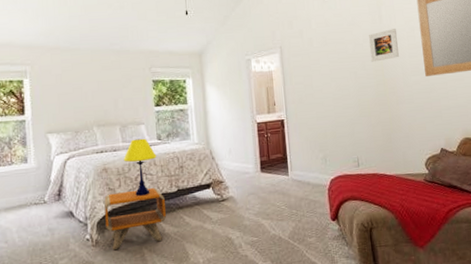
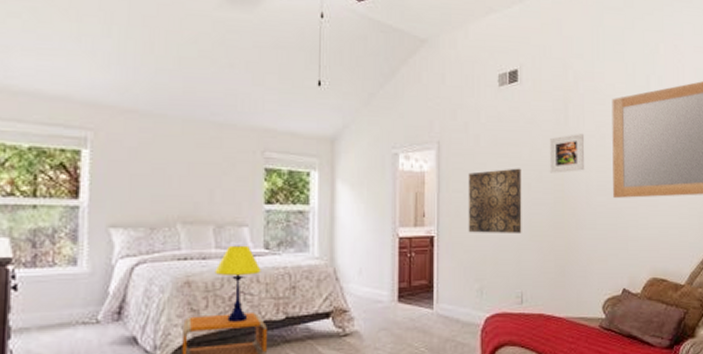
wall art: none [306,60,353,115] -> present [468,168,522,233]

